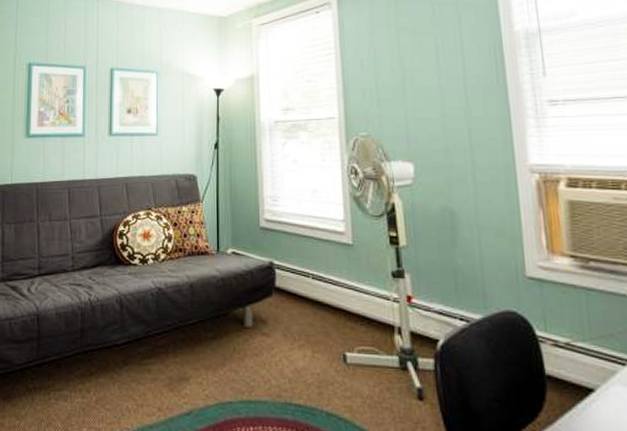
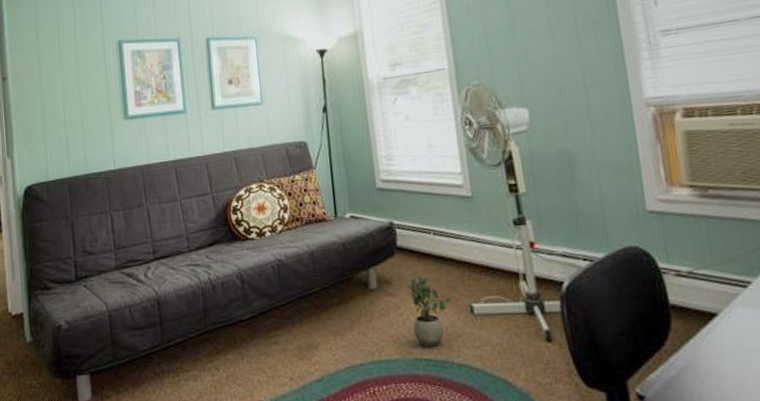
potted plant: none [282,317,325,392] -> present [407,275,452,347]

